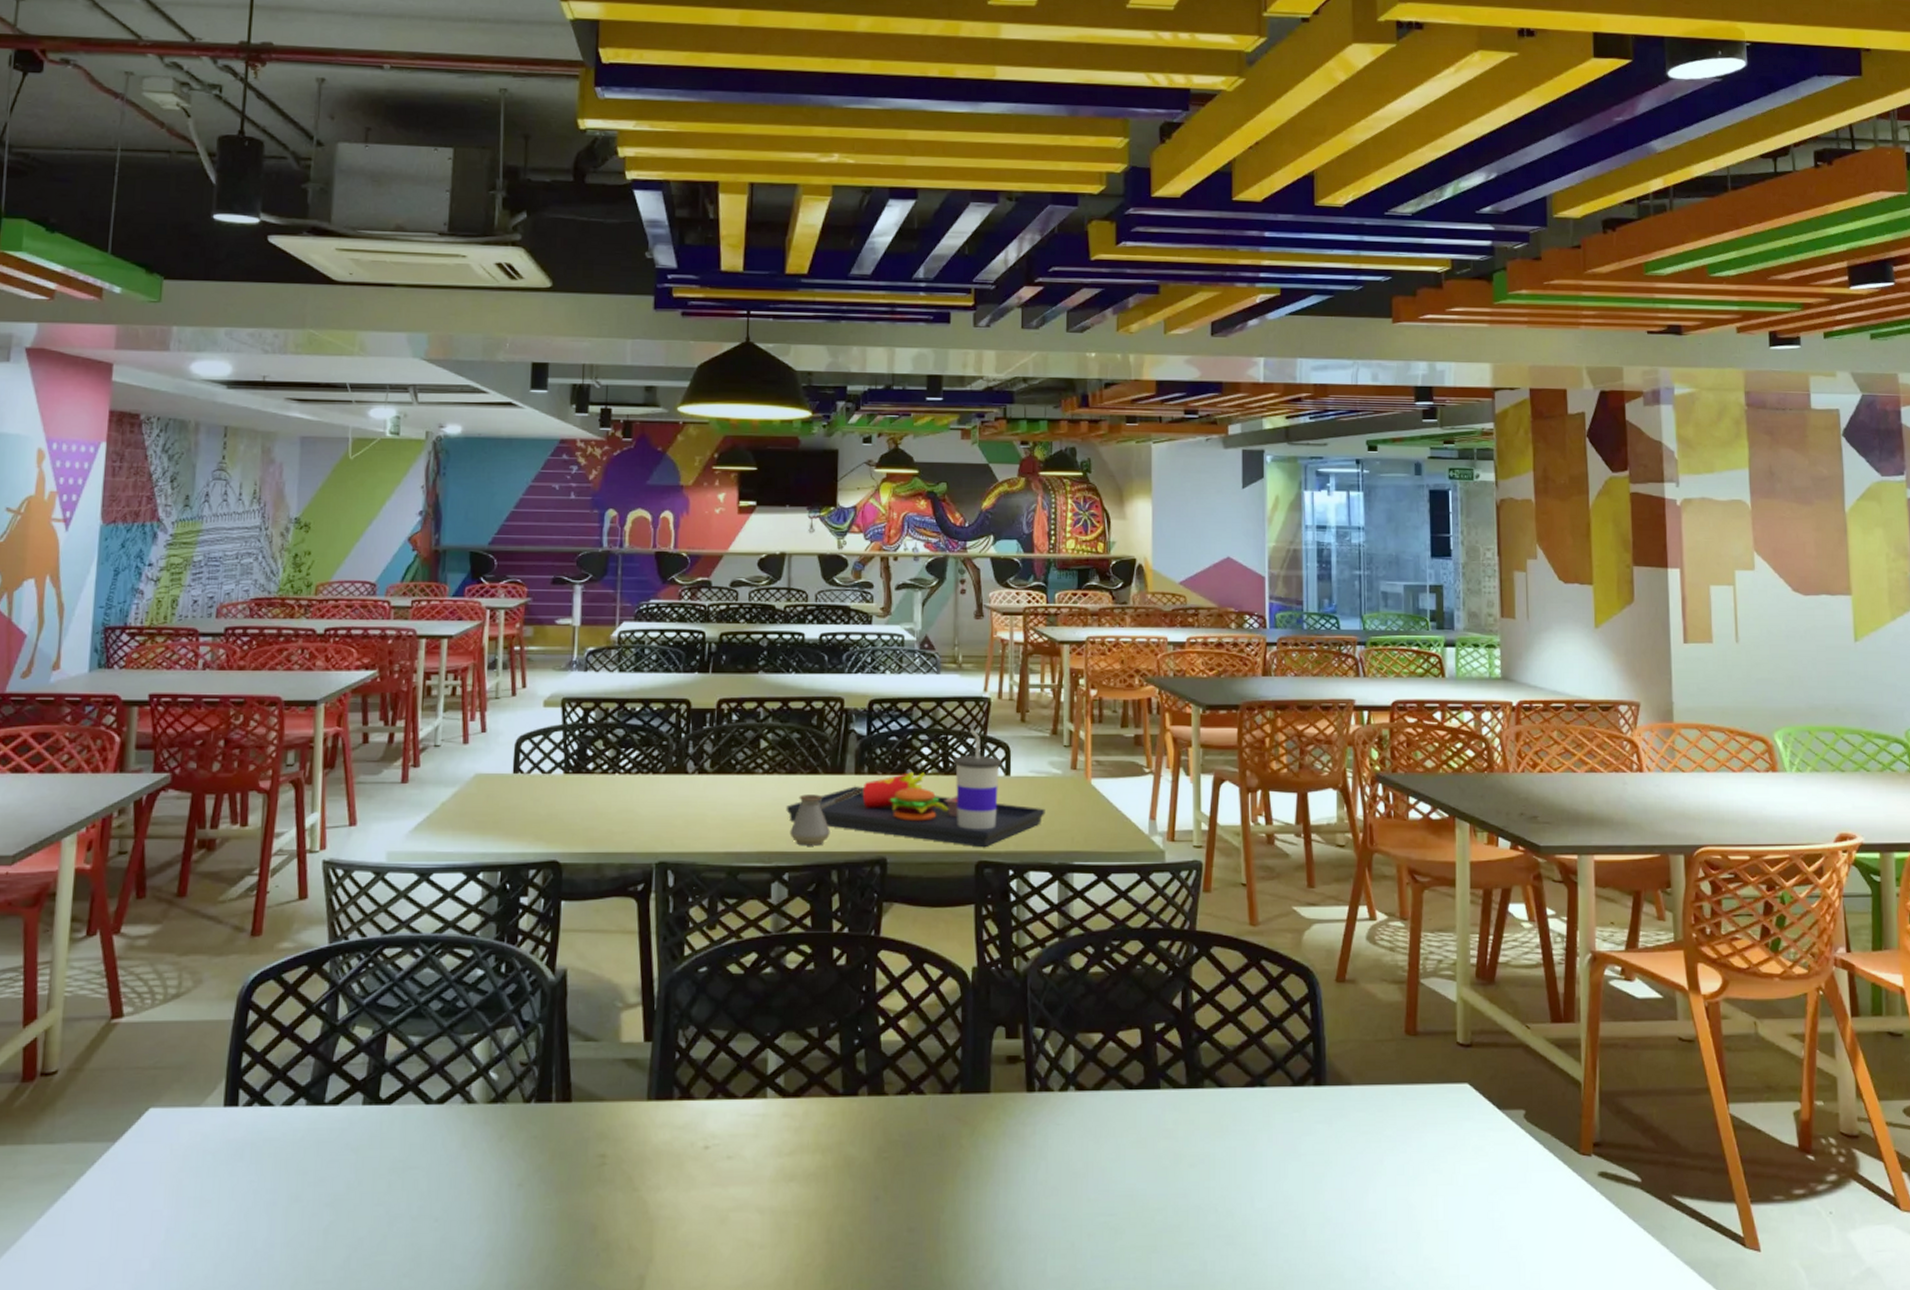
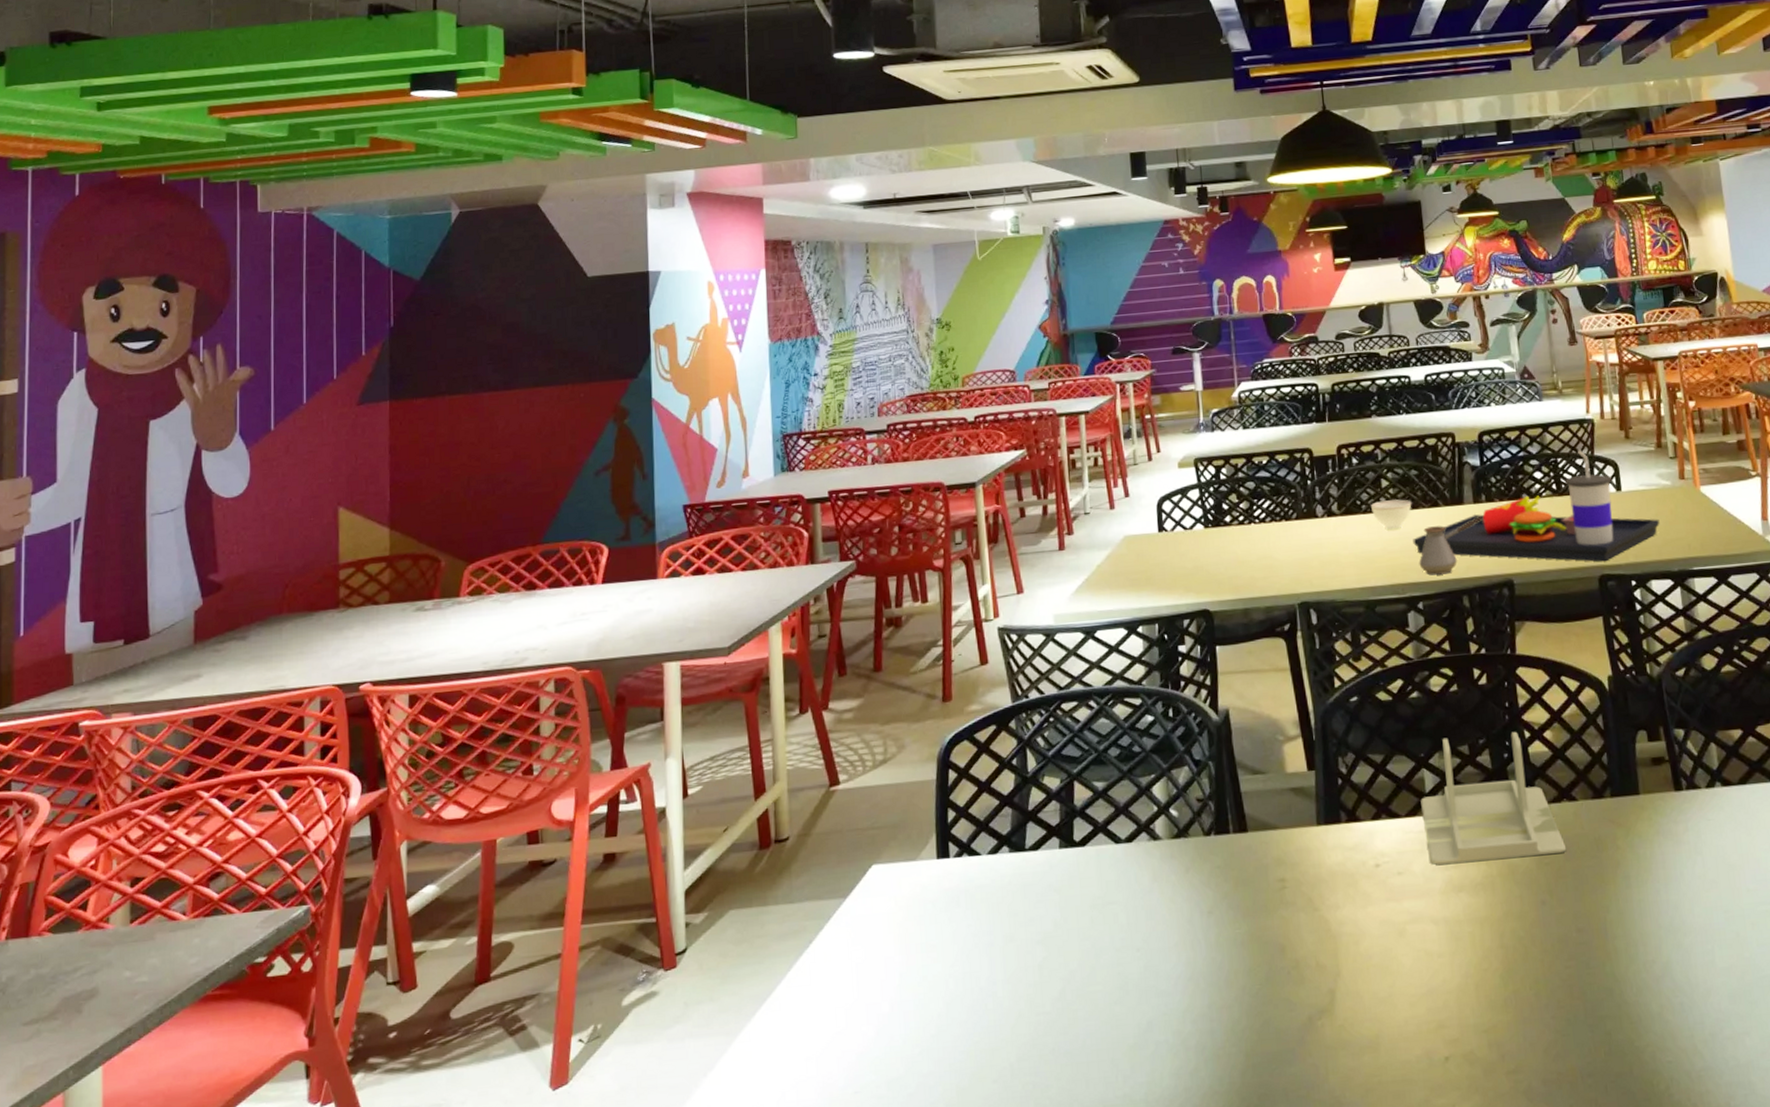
bowl: none [745,763,790,794] -> present [1370,499,1412,531]
napkin holder: none [760,1017,908,1151] -> present [1421,731,1567,865]

